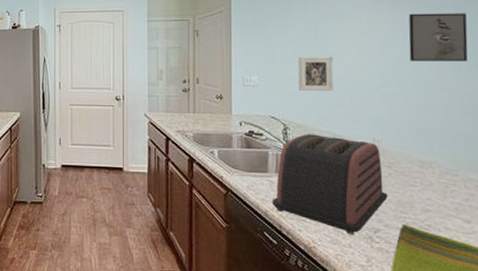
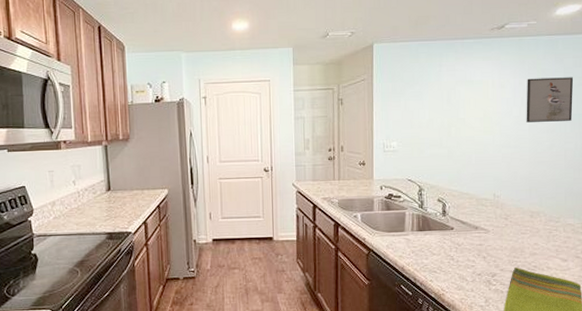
toaster: present [271,134,388,235] -> none [408,193,504,281]
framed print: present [298,56,334,92] -> none [432,120,463,155]

